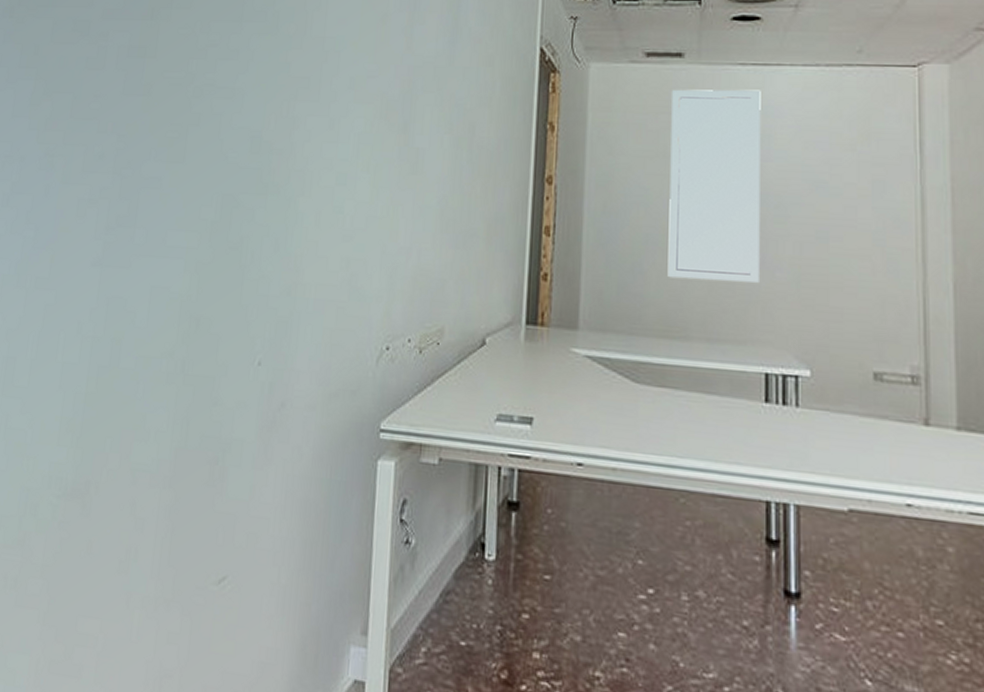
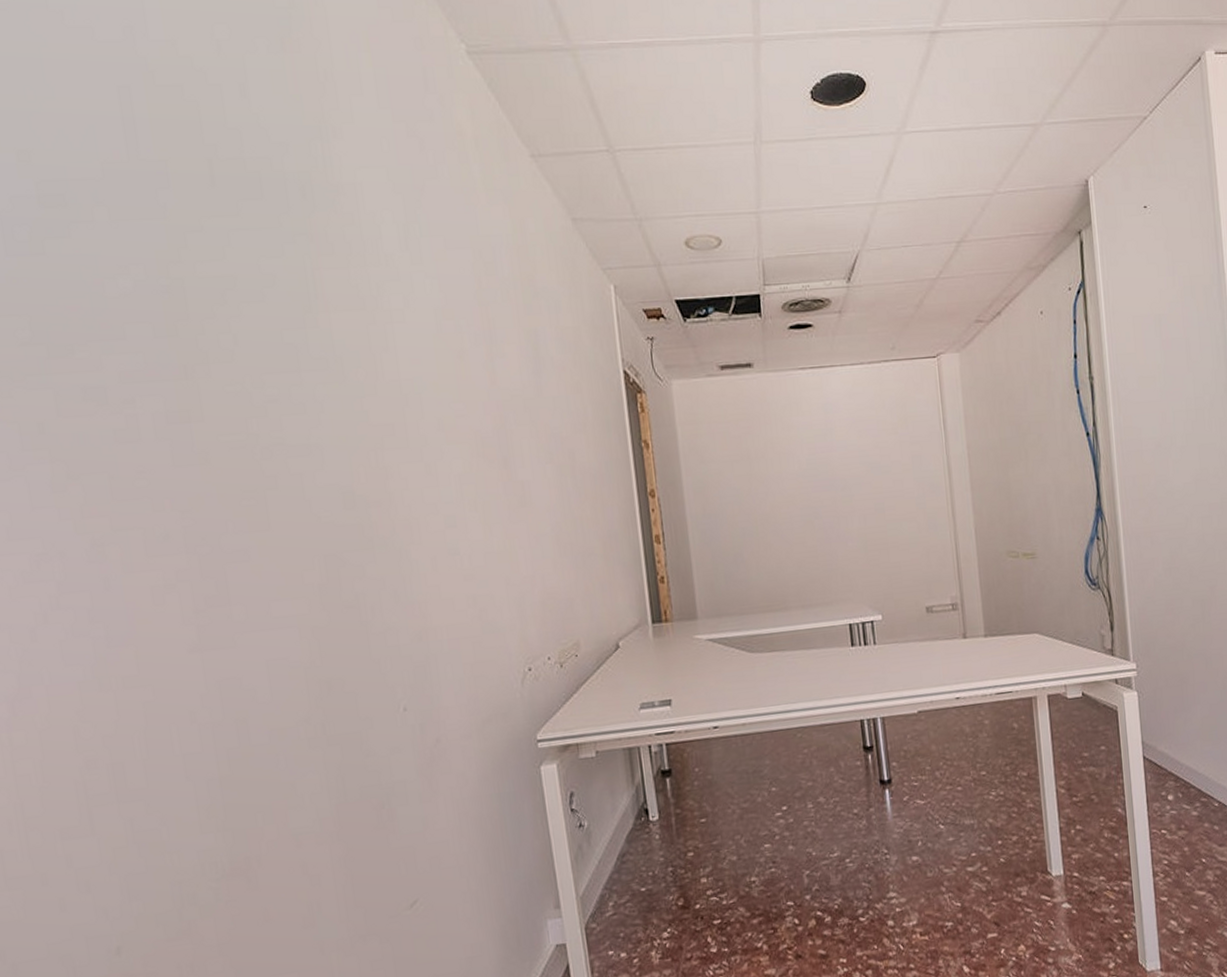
wall art: present [667,89,761,283] -> none [747,390,837,562]

